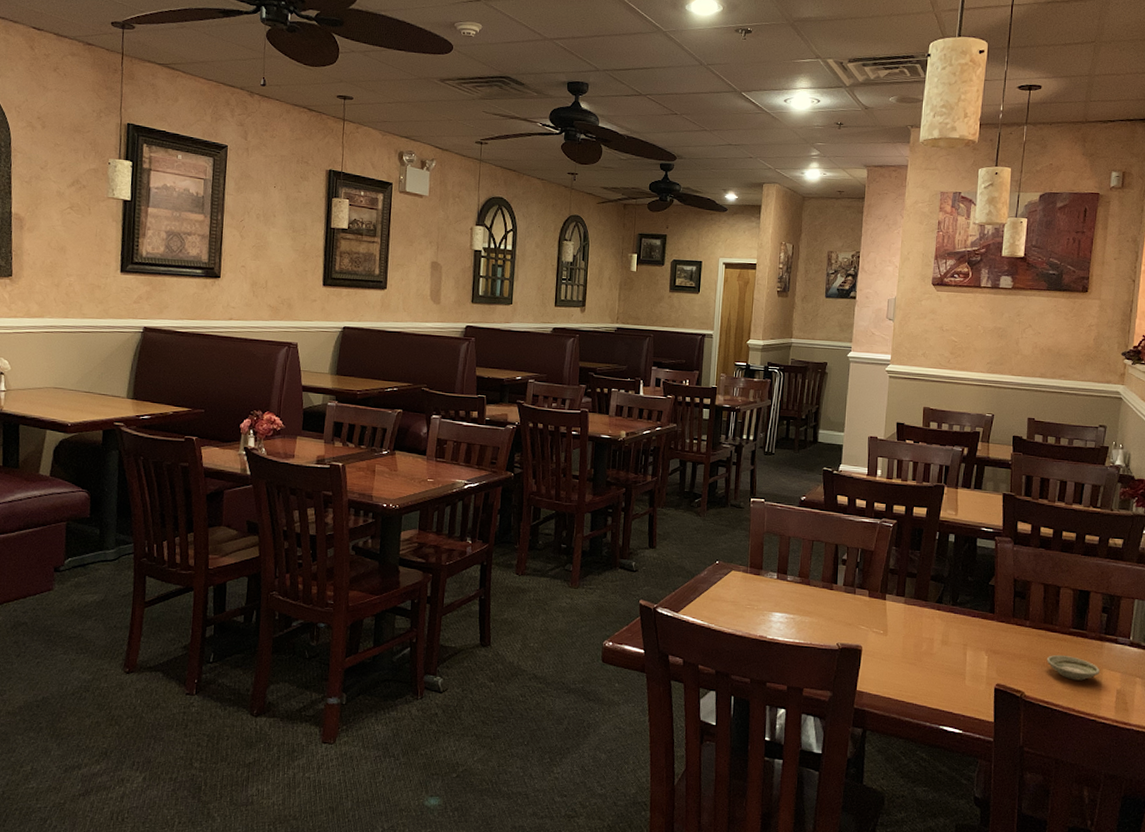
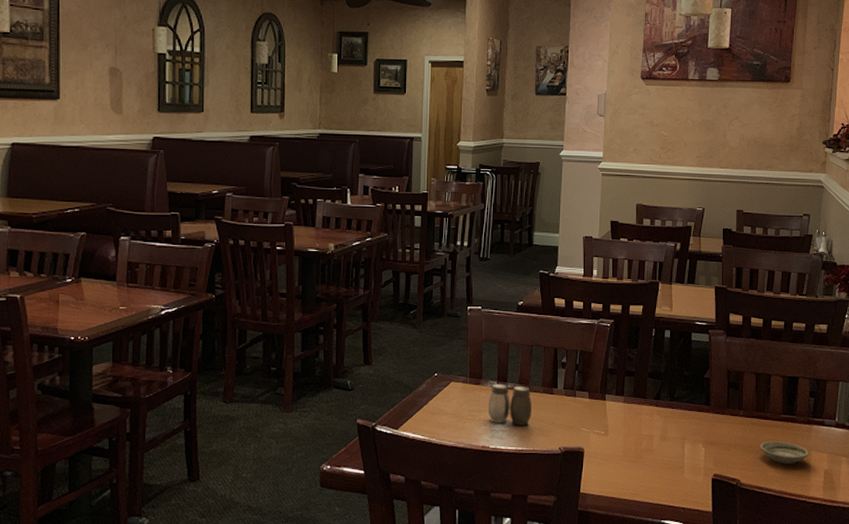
salt and pepper shaker: none [767,575,811,619] -> present [488,383,531,426]

